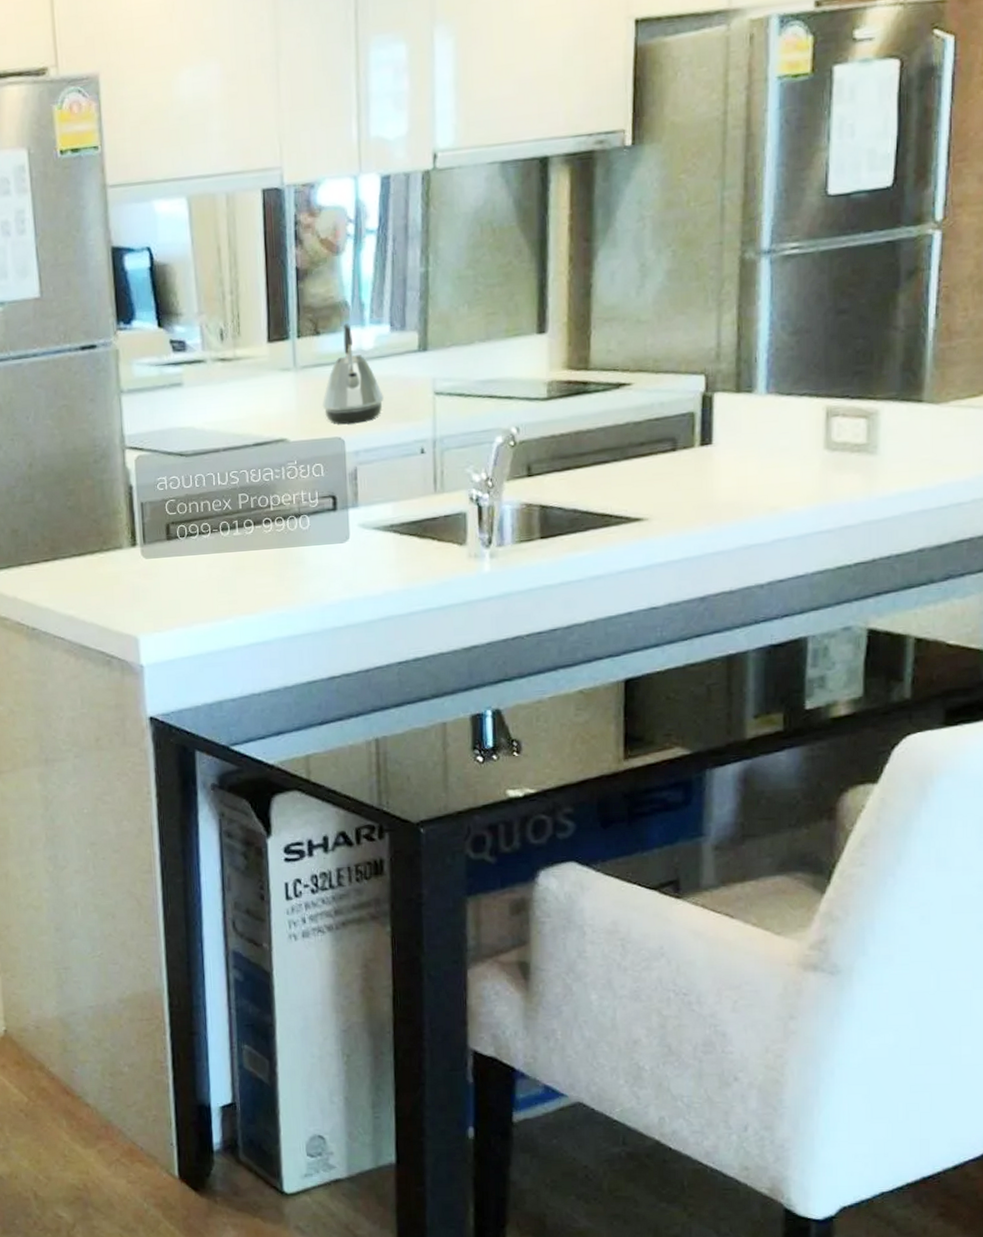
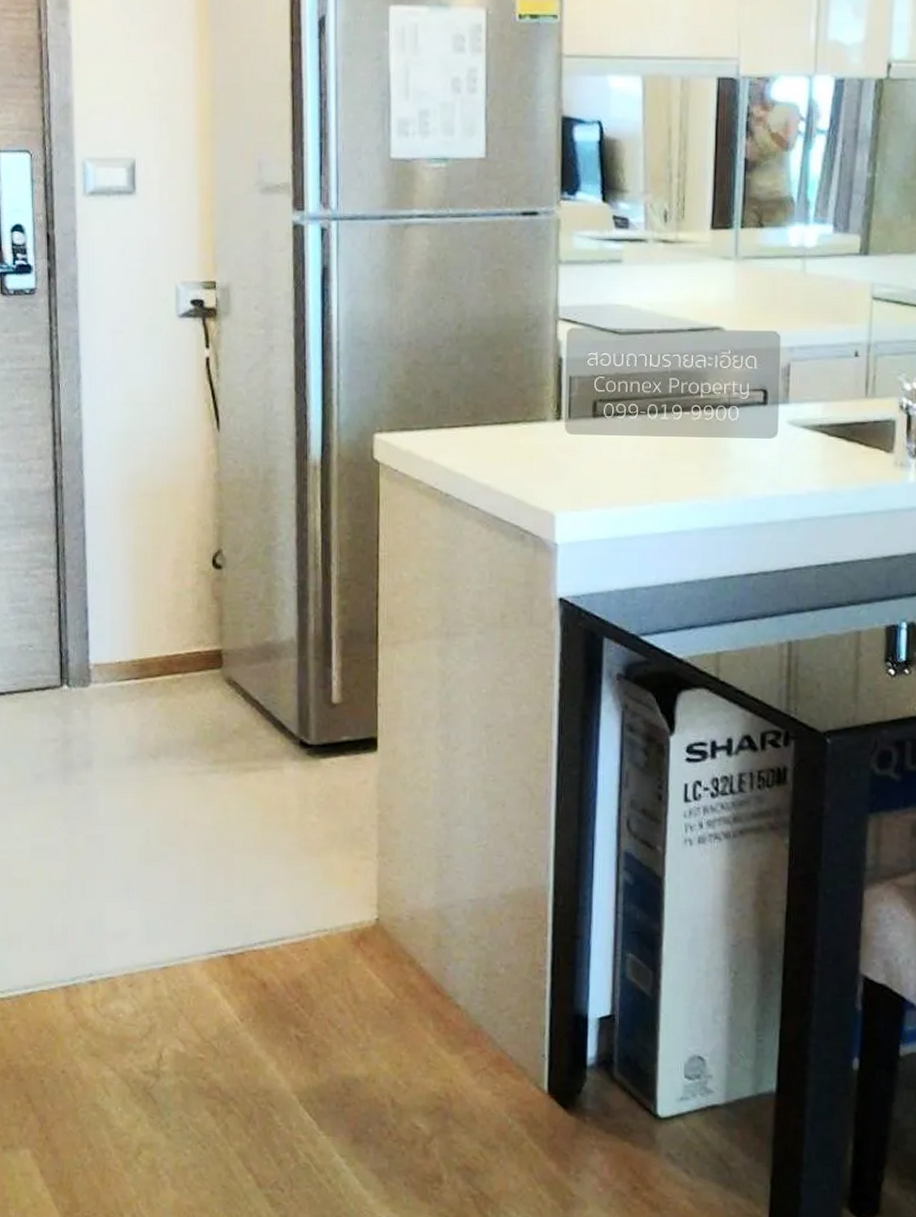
kettle: present [323,323,384,424] -> none [761,219,822,319]

